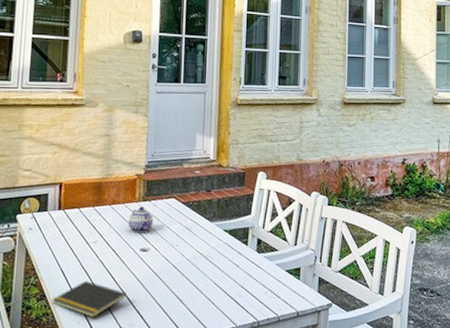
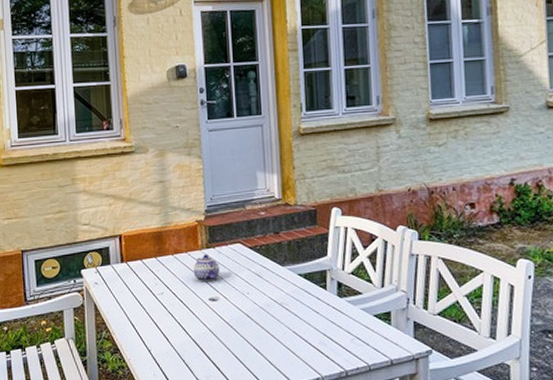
notepad: present [52,281,126,318] -> none [125,333,200,370]

